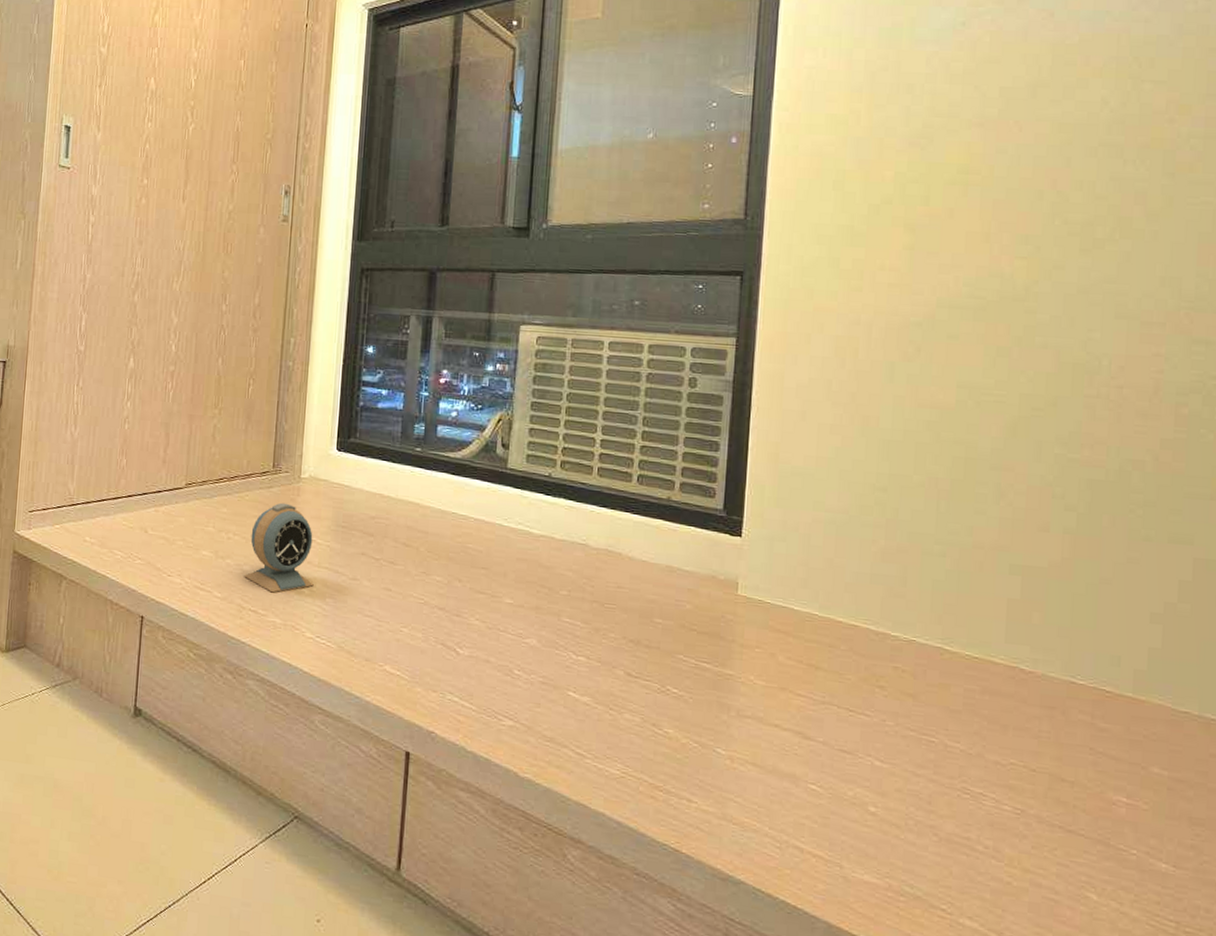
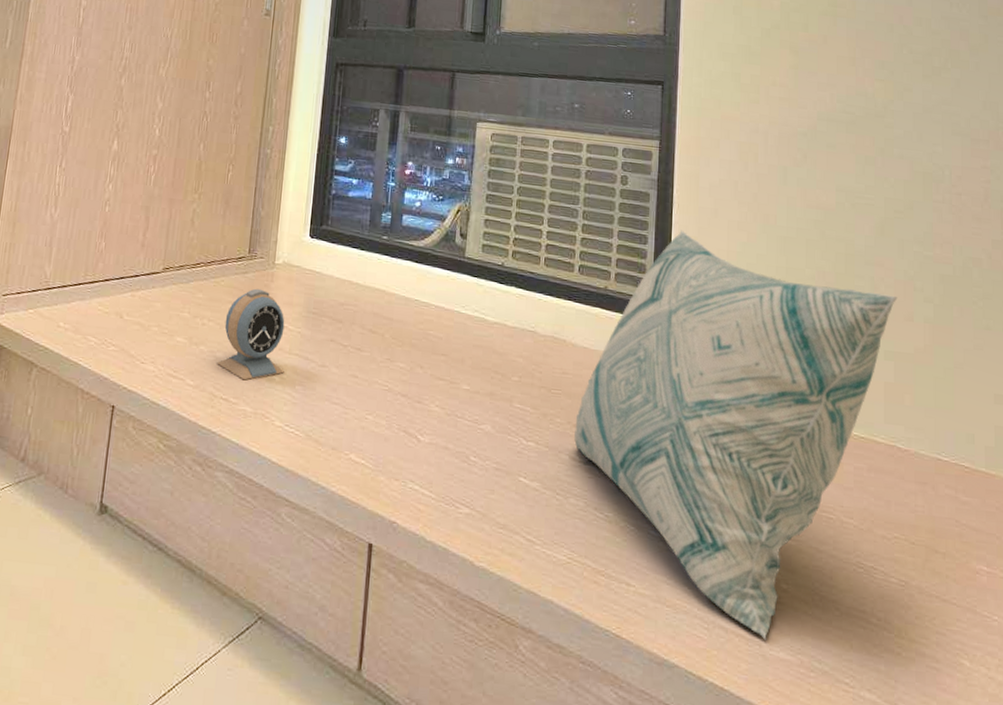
decorative pillow: none [630,435,1030,862] -> present [574,230,898,640]

